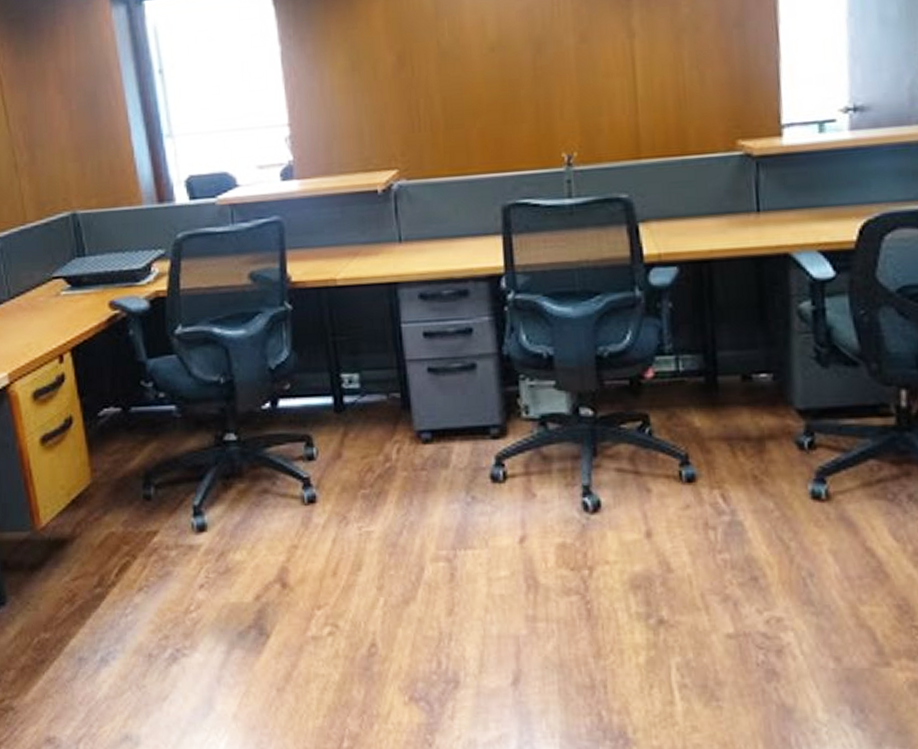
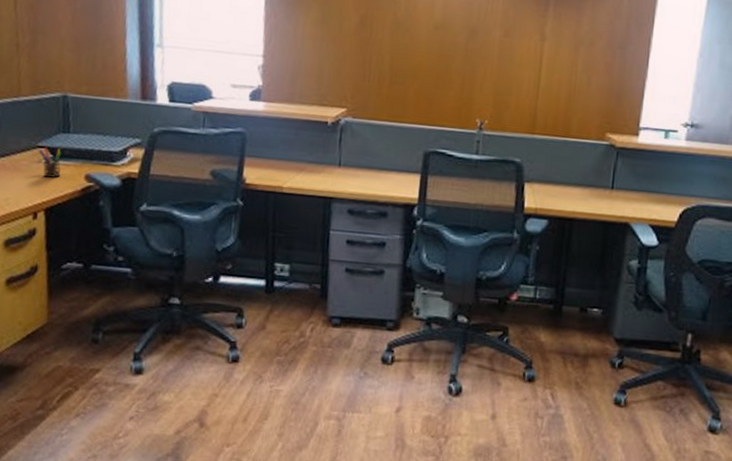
pen holder: none [55,275,82,312] -> present [39,147,62,178]

